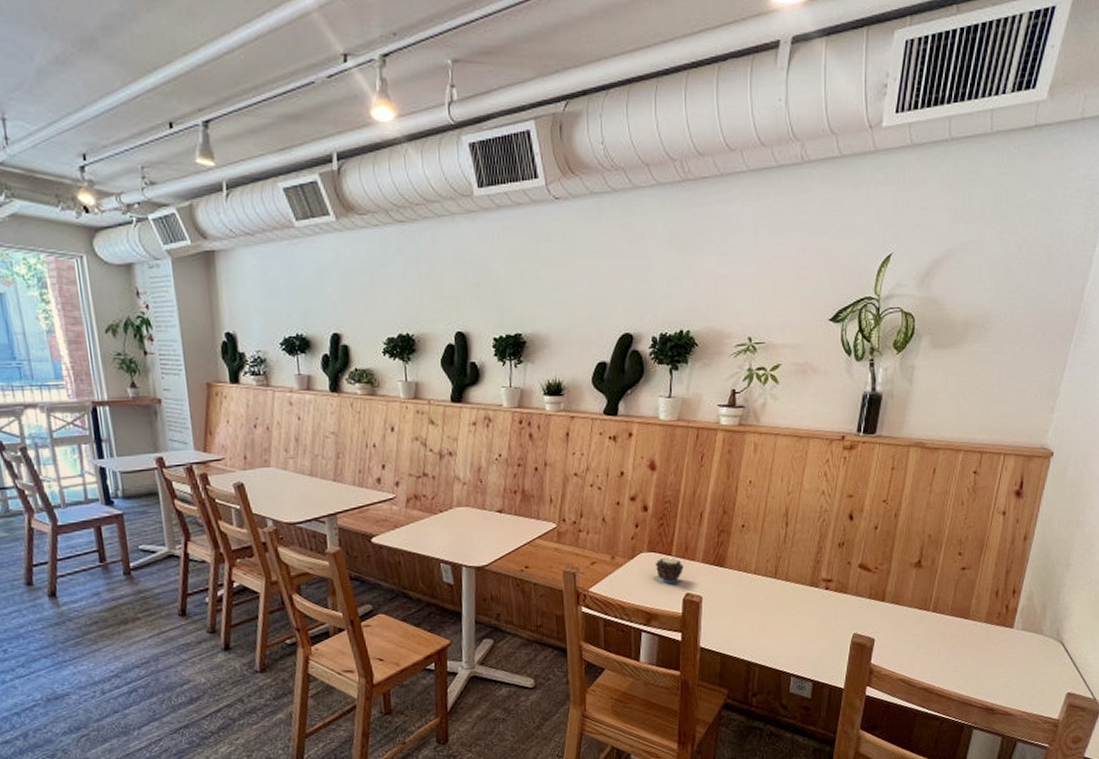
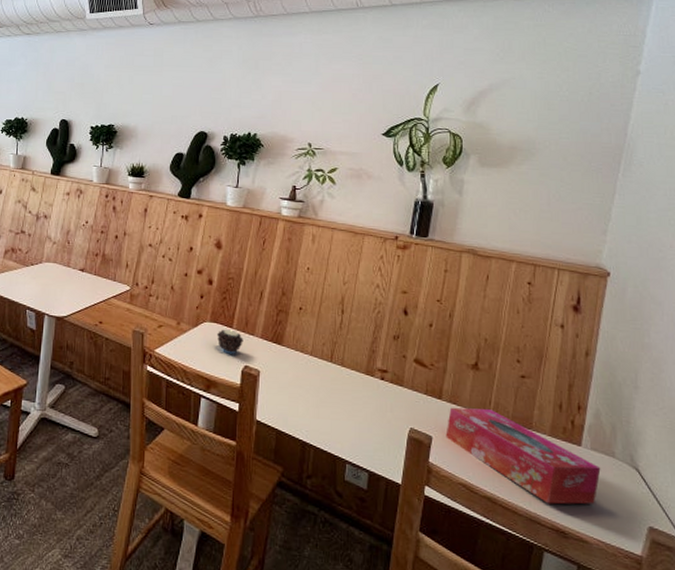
tissue box: none [887,605,1029,686] -> present [445,407,601,505]

